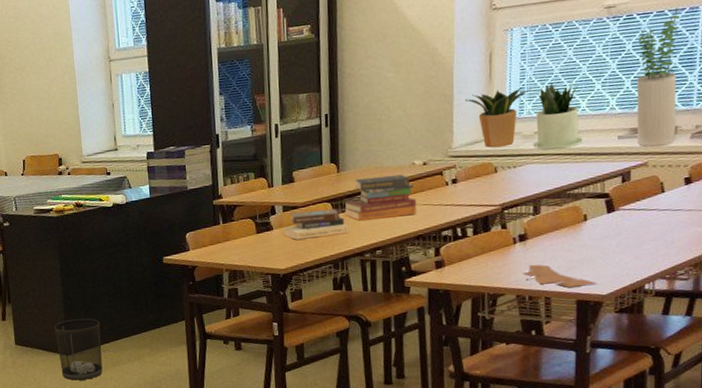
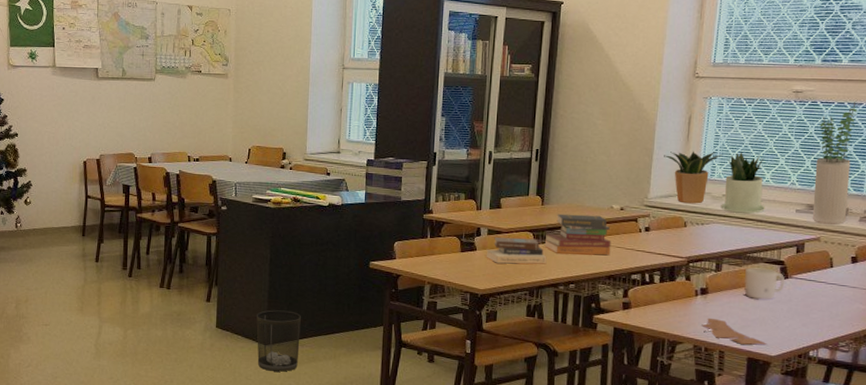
mug: none [565,204,612,239] -> present [743,267,786,300]

